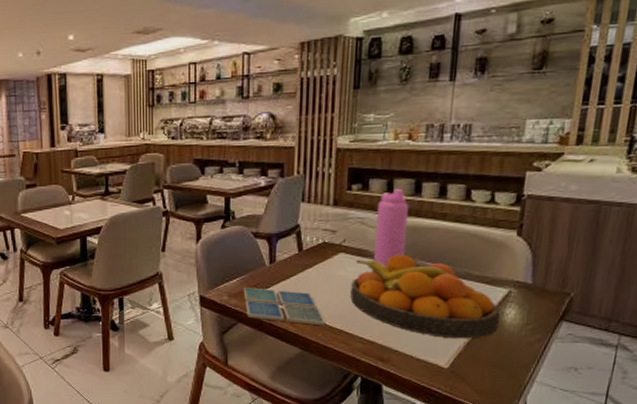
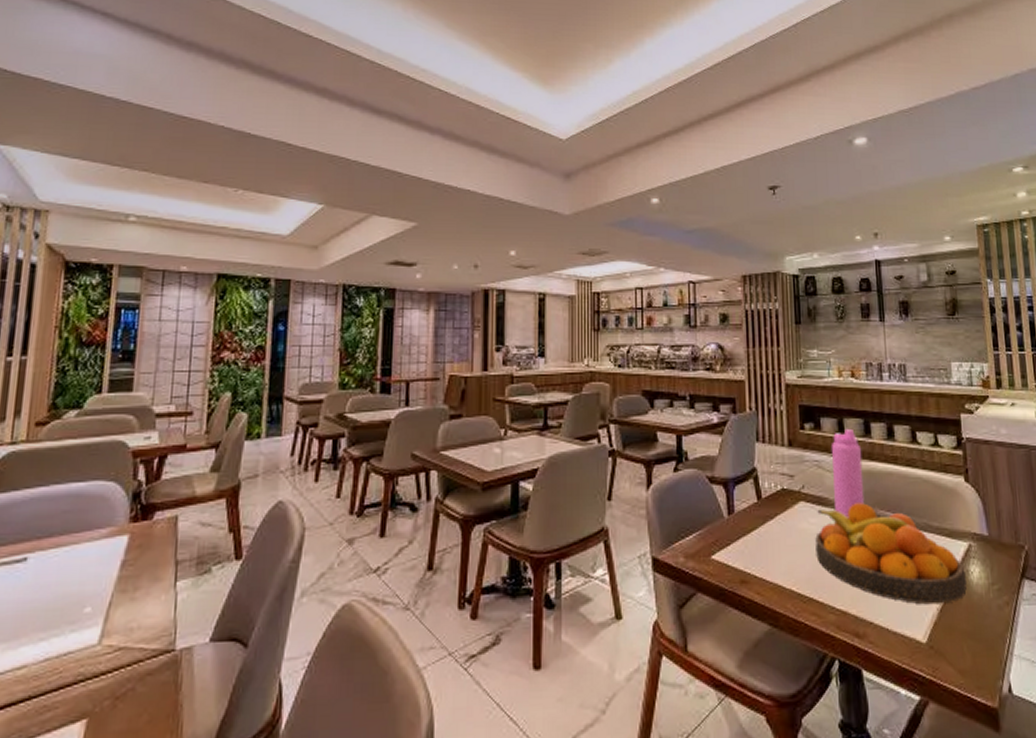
drink coaster: present [243,287,327,326] -> none [701,545,795,594]

